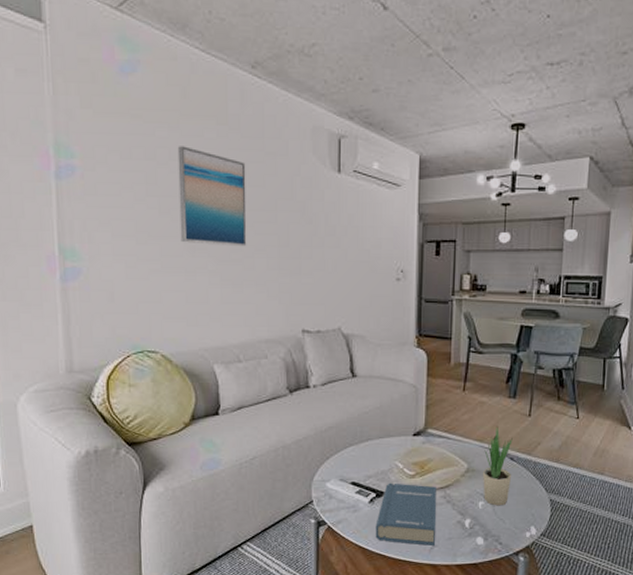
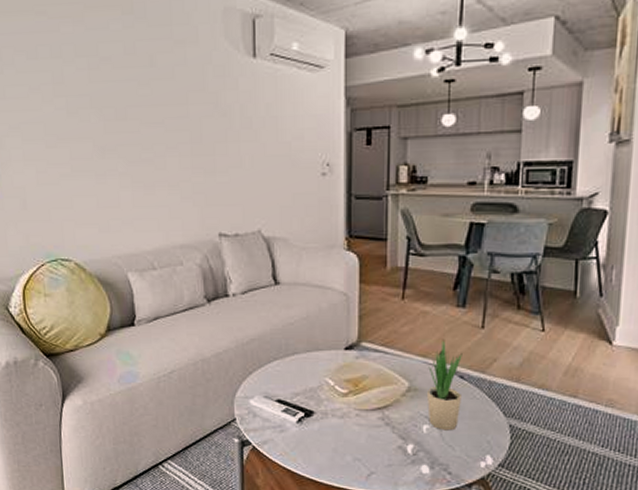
wall art: present [177,146,247,247] -> none [83,41,158,146]
hardback book: present [375,483,436,546] -> none [305,401,373,472]

